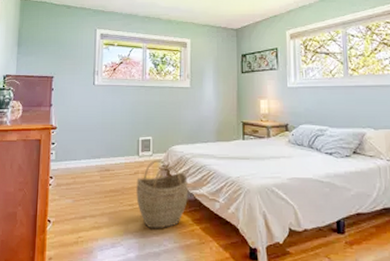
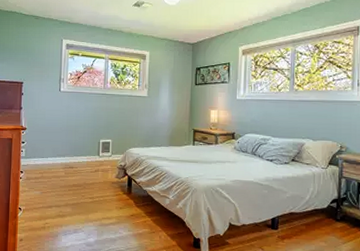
woven basket: present [136,160,188,229] -> none [96,160,142,220]

